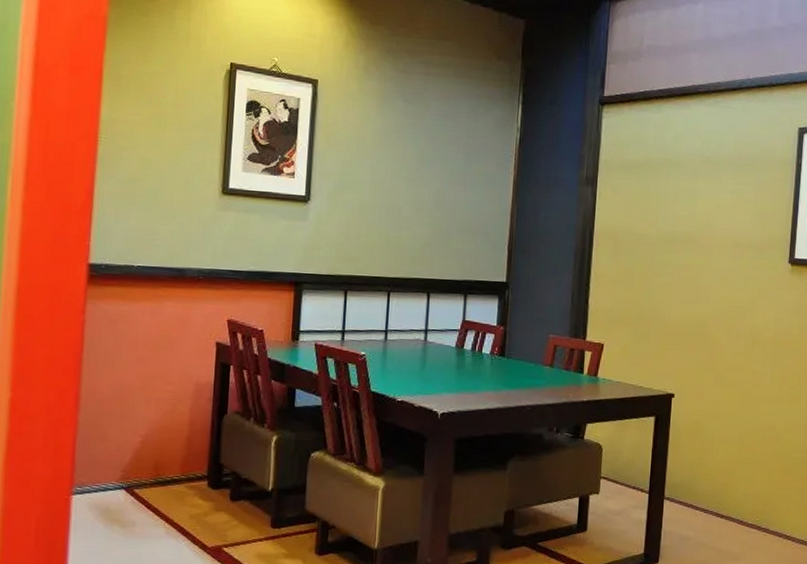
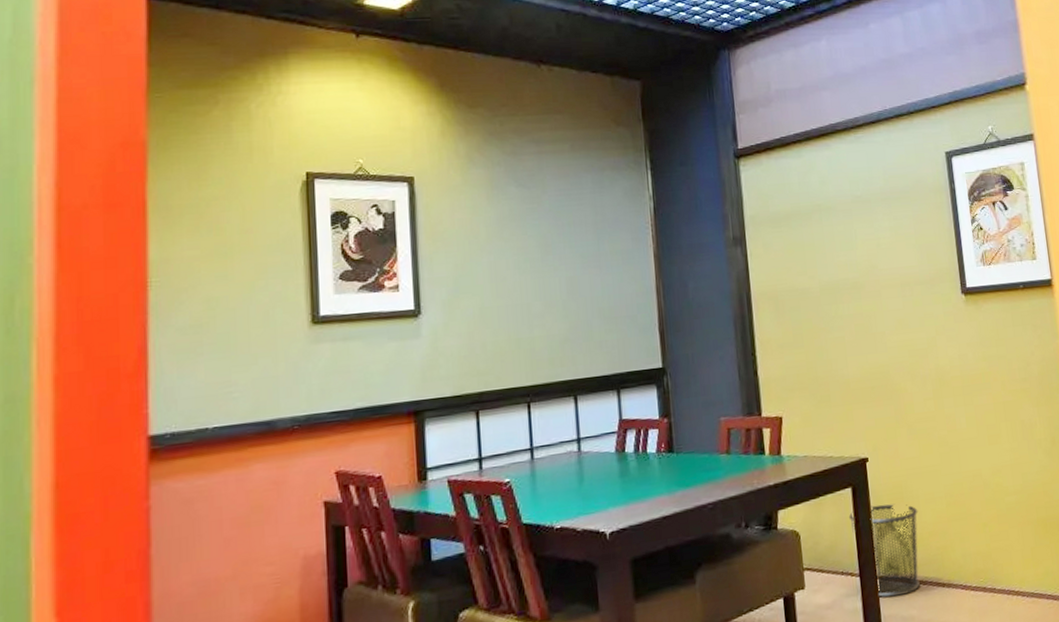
waste bin: none [648,436,711,517] -> present [848,503,920,598]

